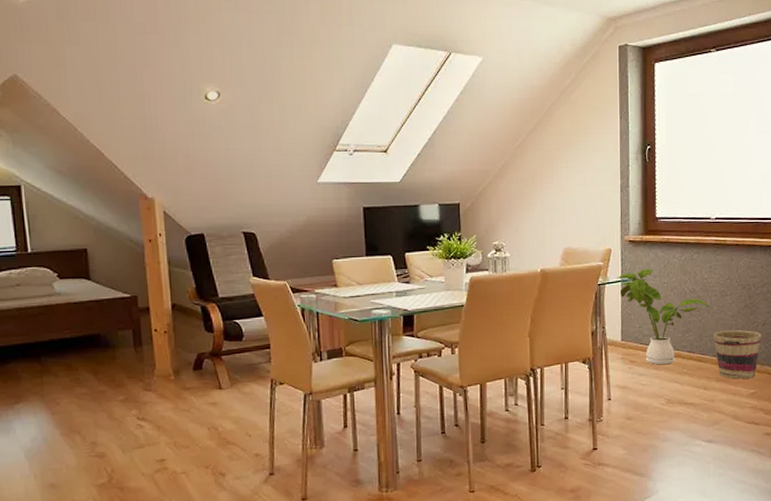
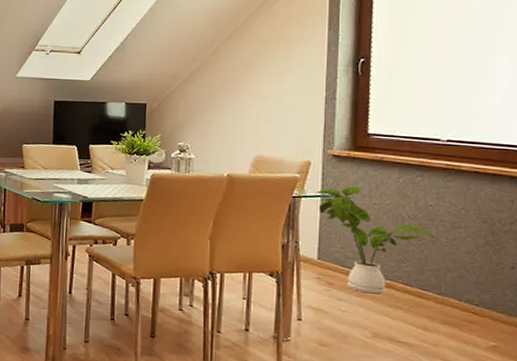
basket: present [713,329,762,379] -> none [439,266,510,328]

